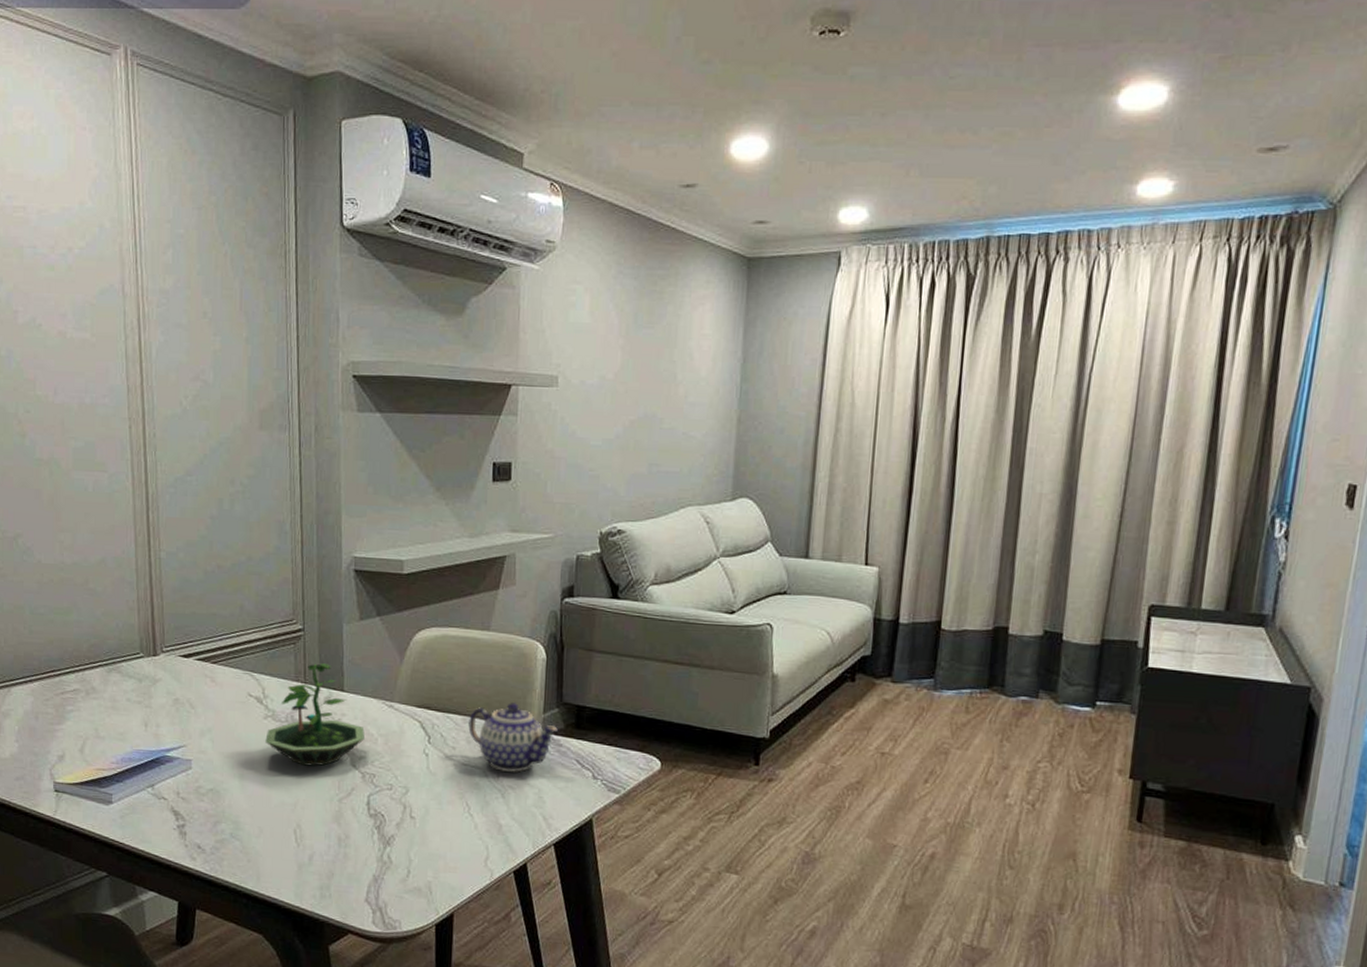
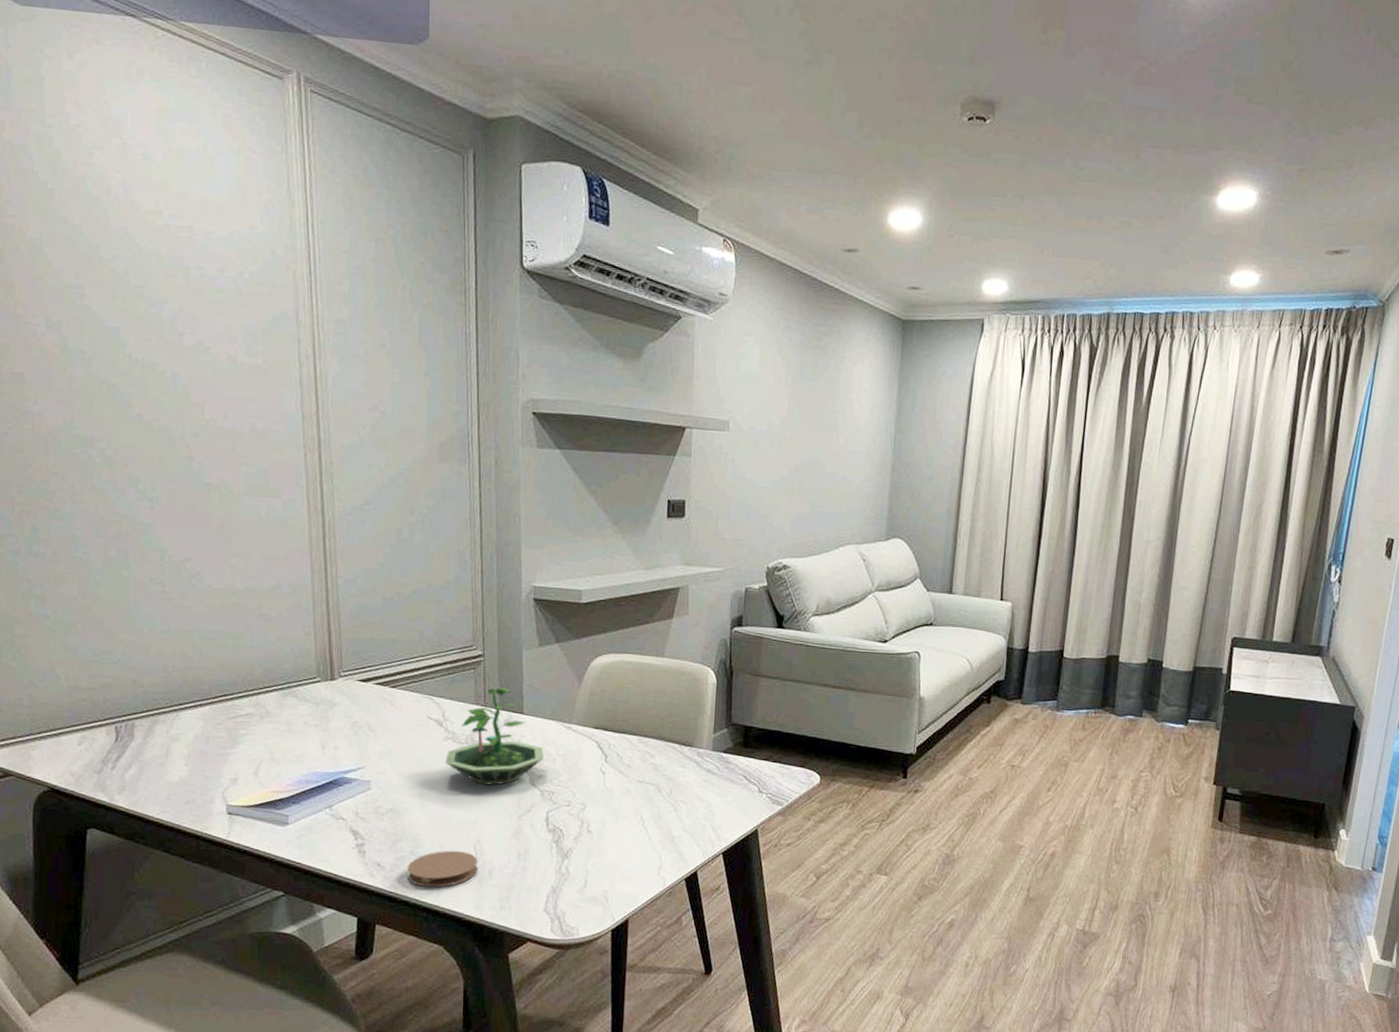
coaster: none [227,833,299,873] -> present [407,850,479,888]
teapot: present [468,703,558,773] -> none [643,724,727,788]

